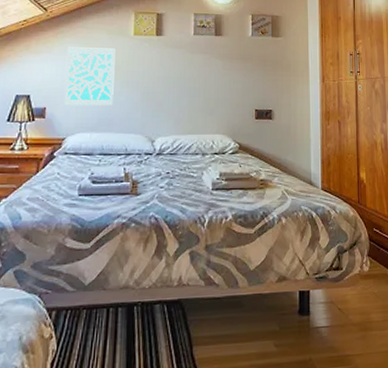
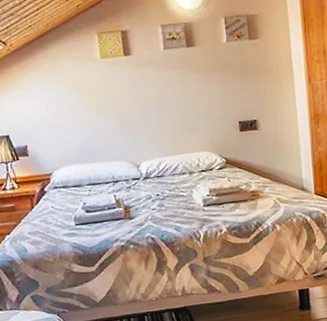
wall art: present [65,47,116,105] -> none [36,76,92,141]

